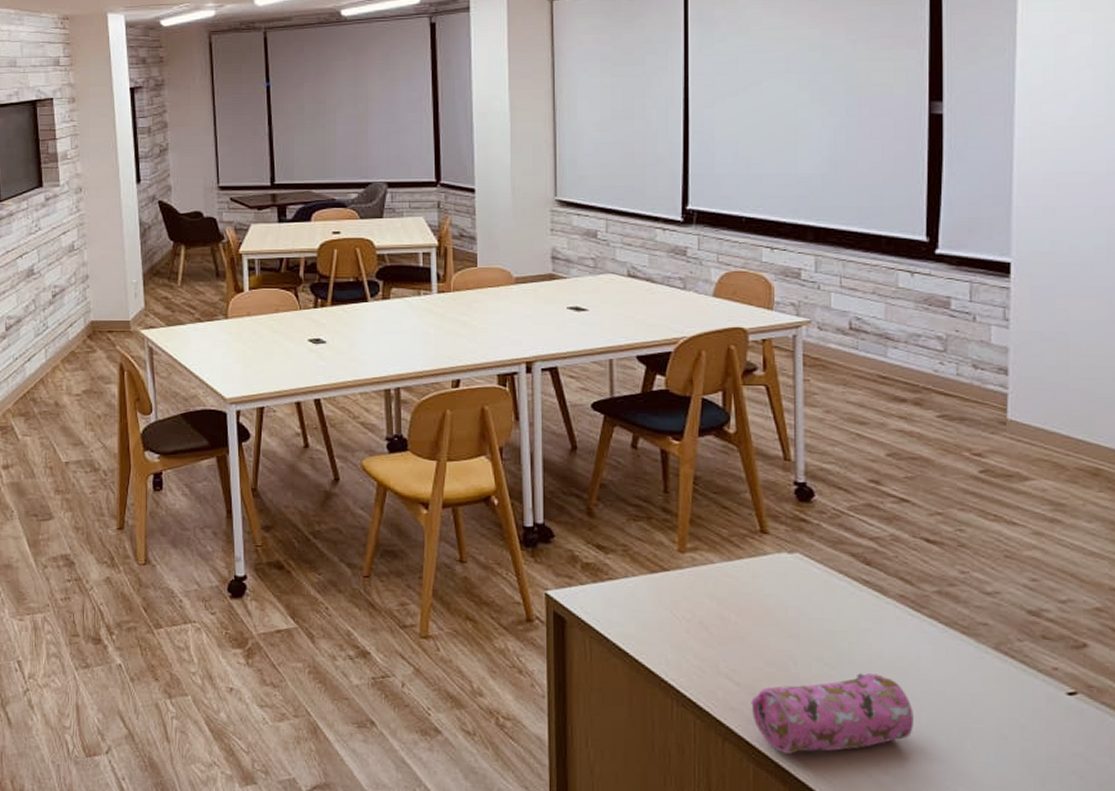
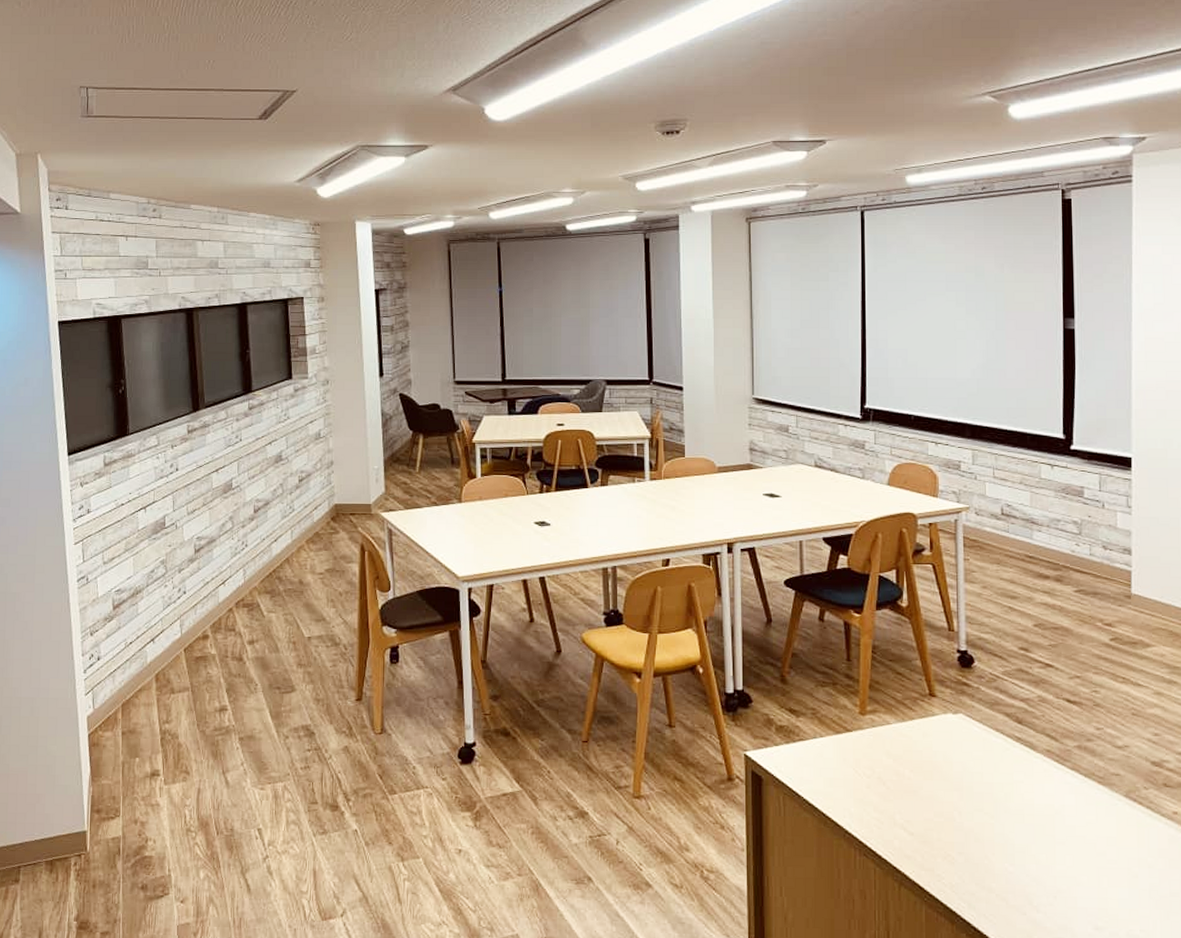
pencil case: present [751,673,913,754] -> none [923,821,1060,896]

